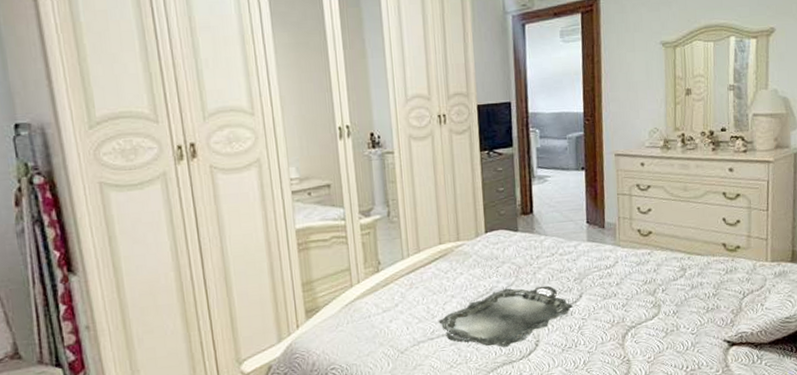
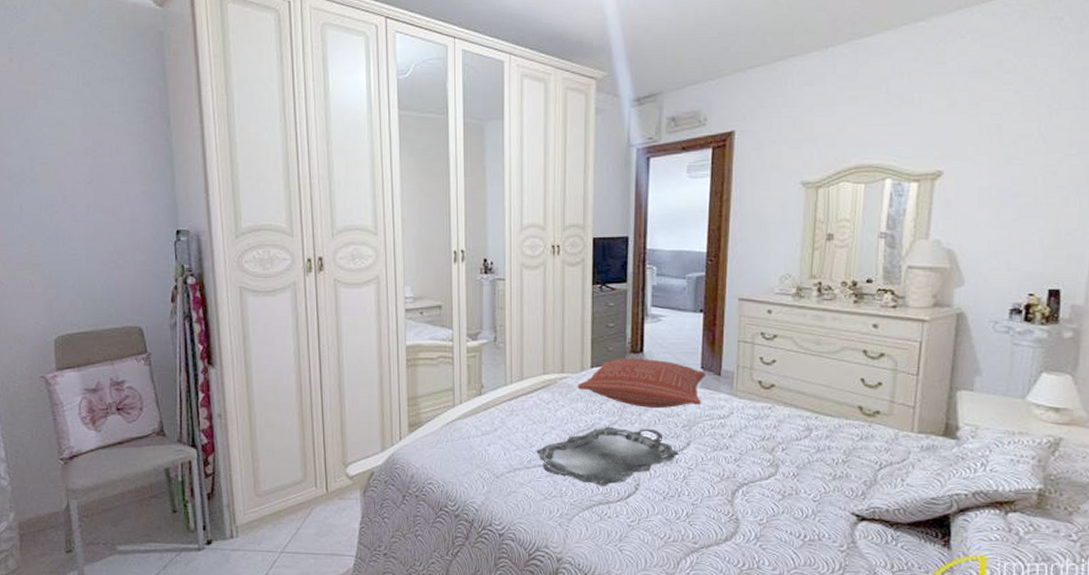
pillow: none [473,219,592,266] -> present [577,358,706,408]

